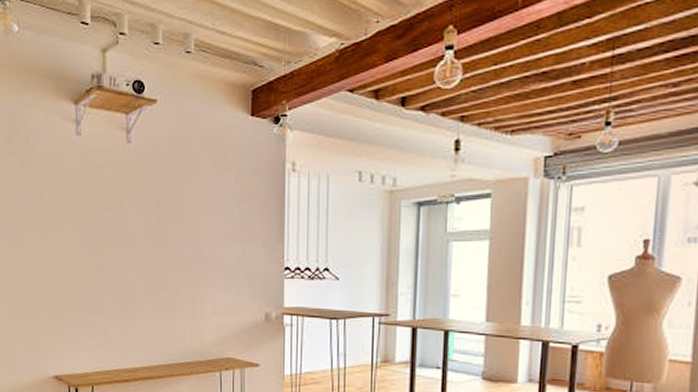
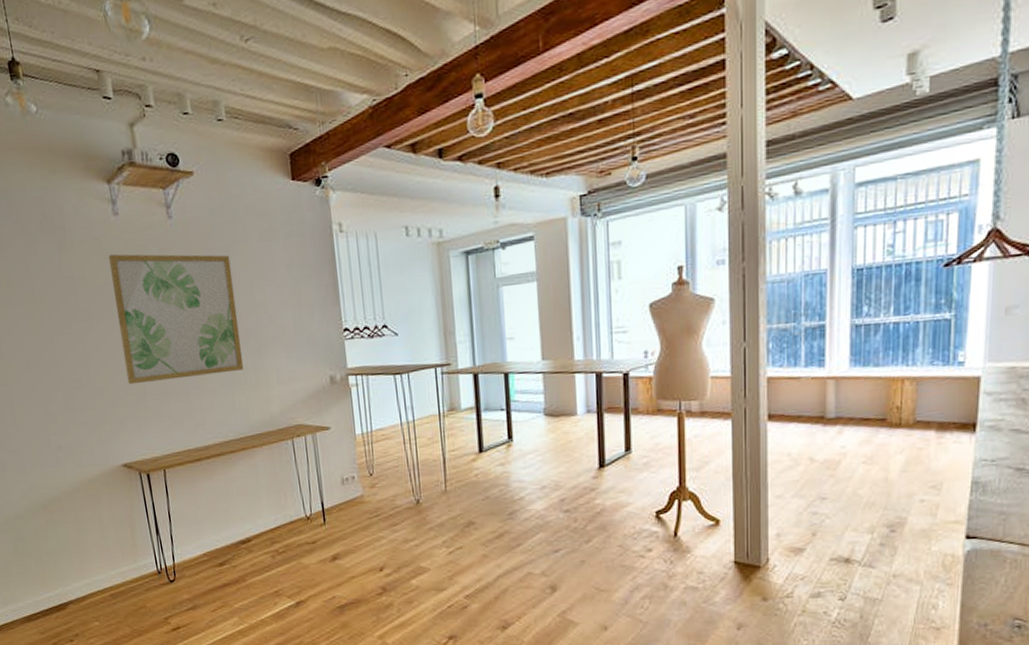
wall art: none [66,173,182,300] -> present [109,254,244,385]

